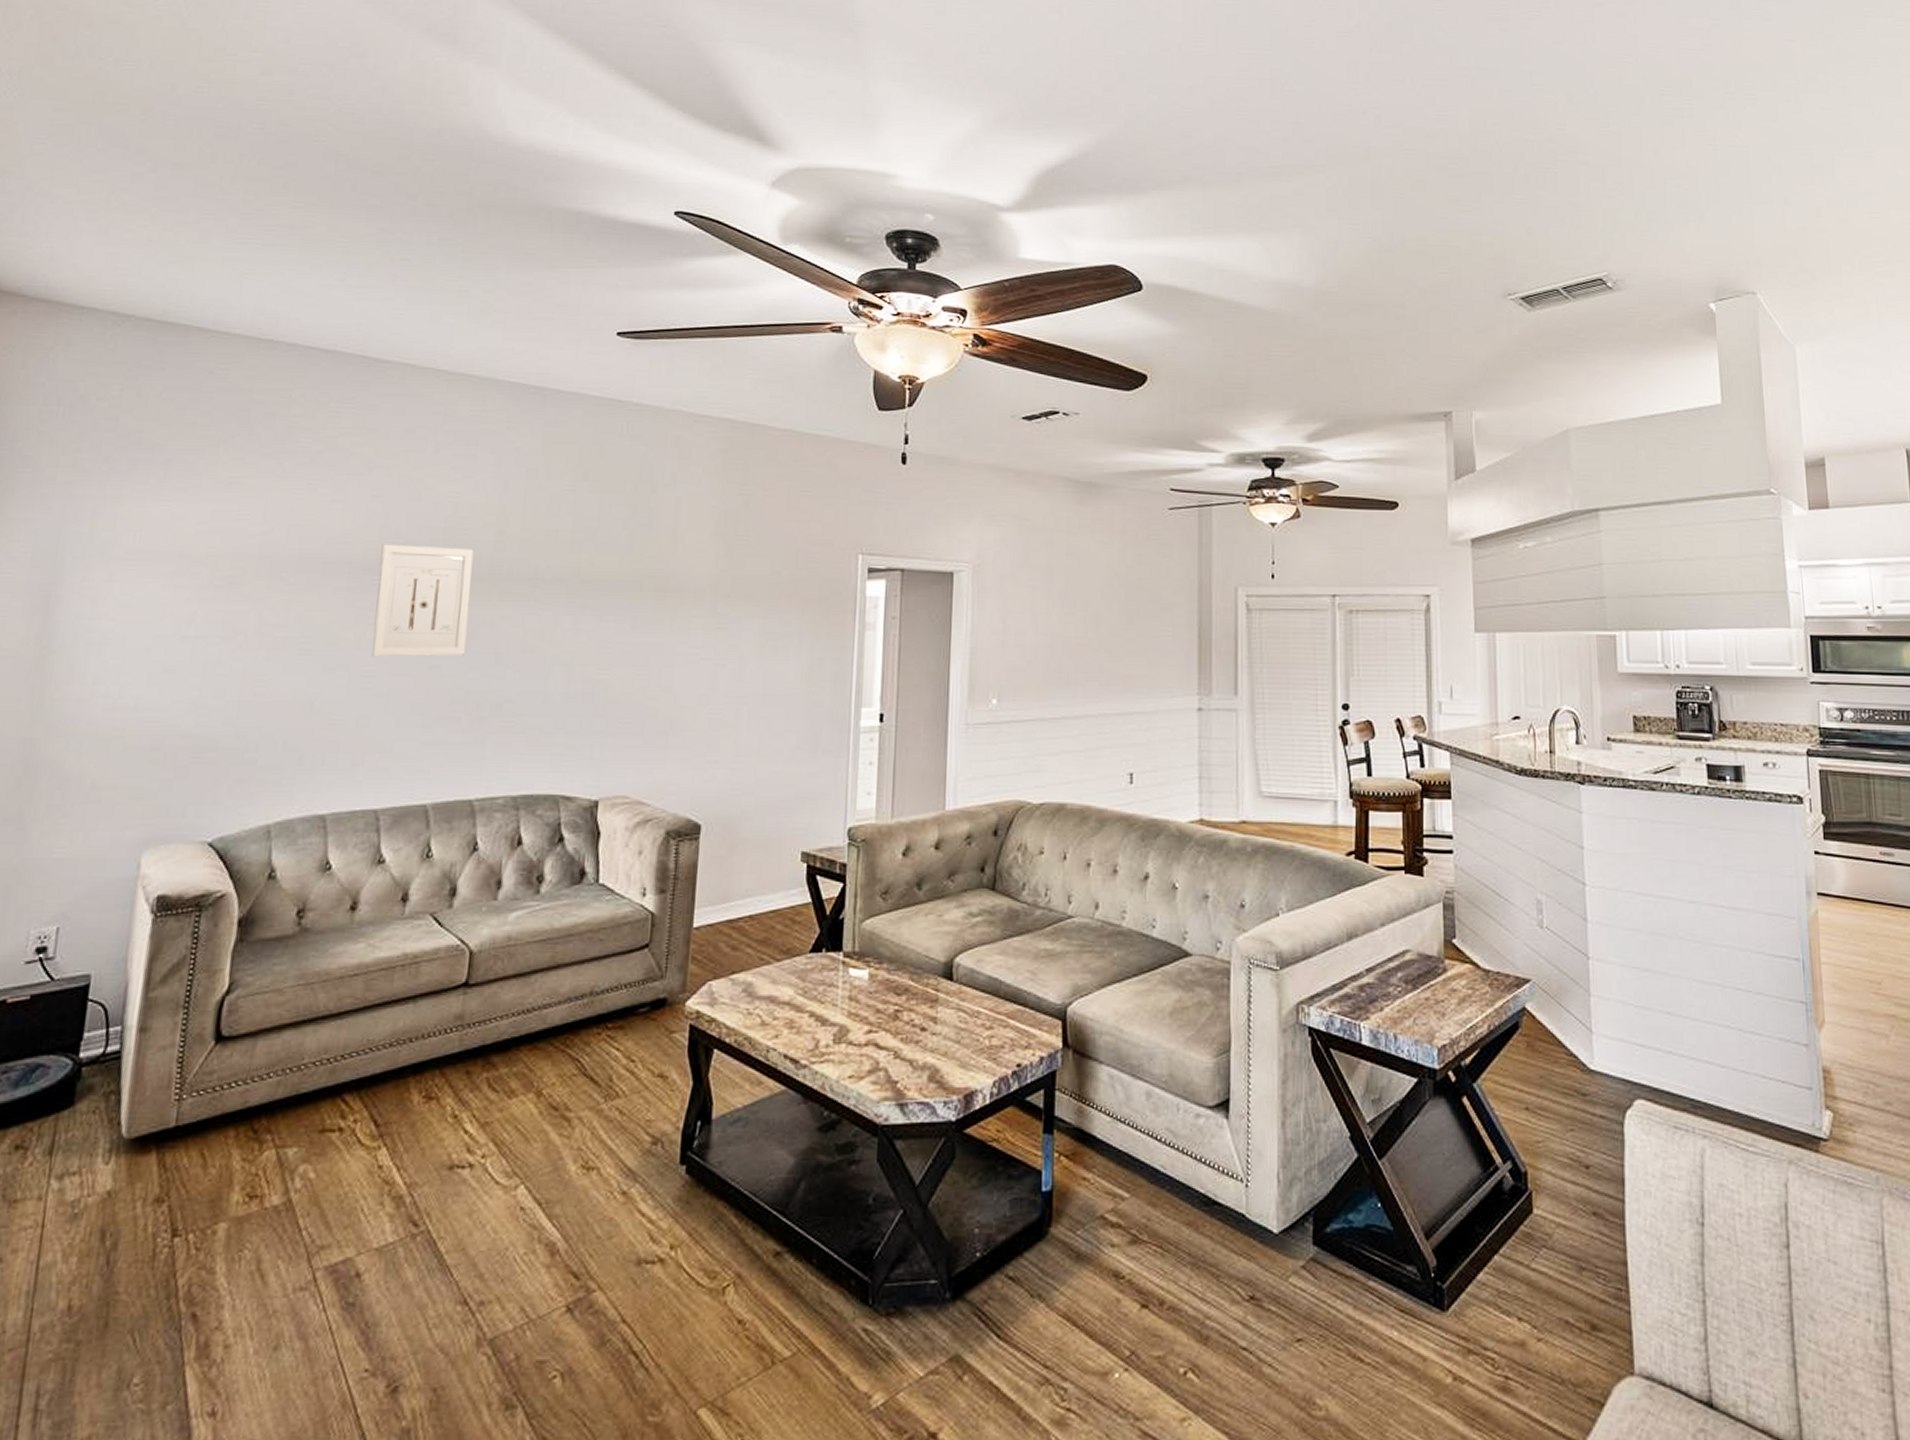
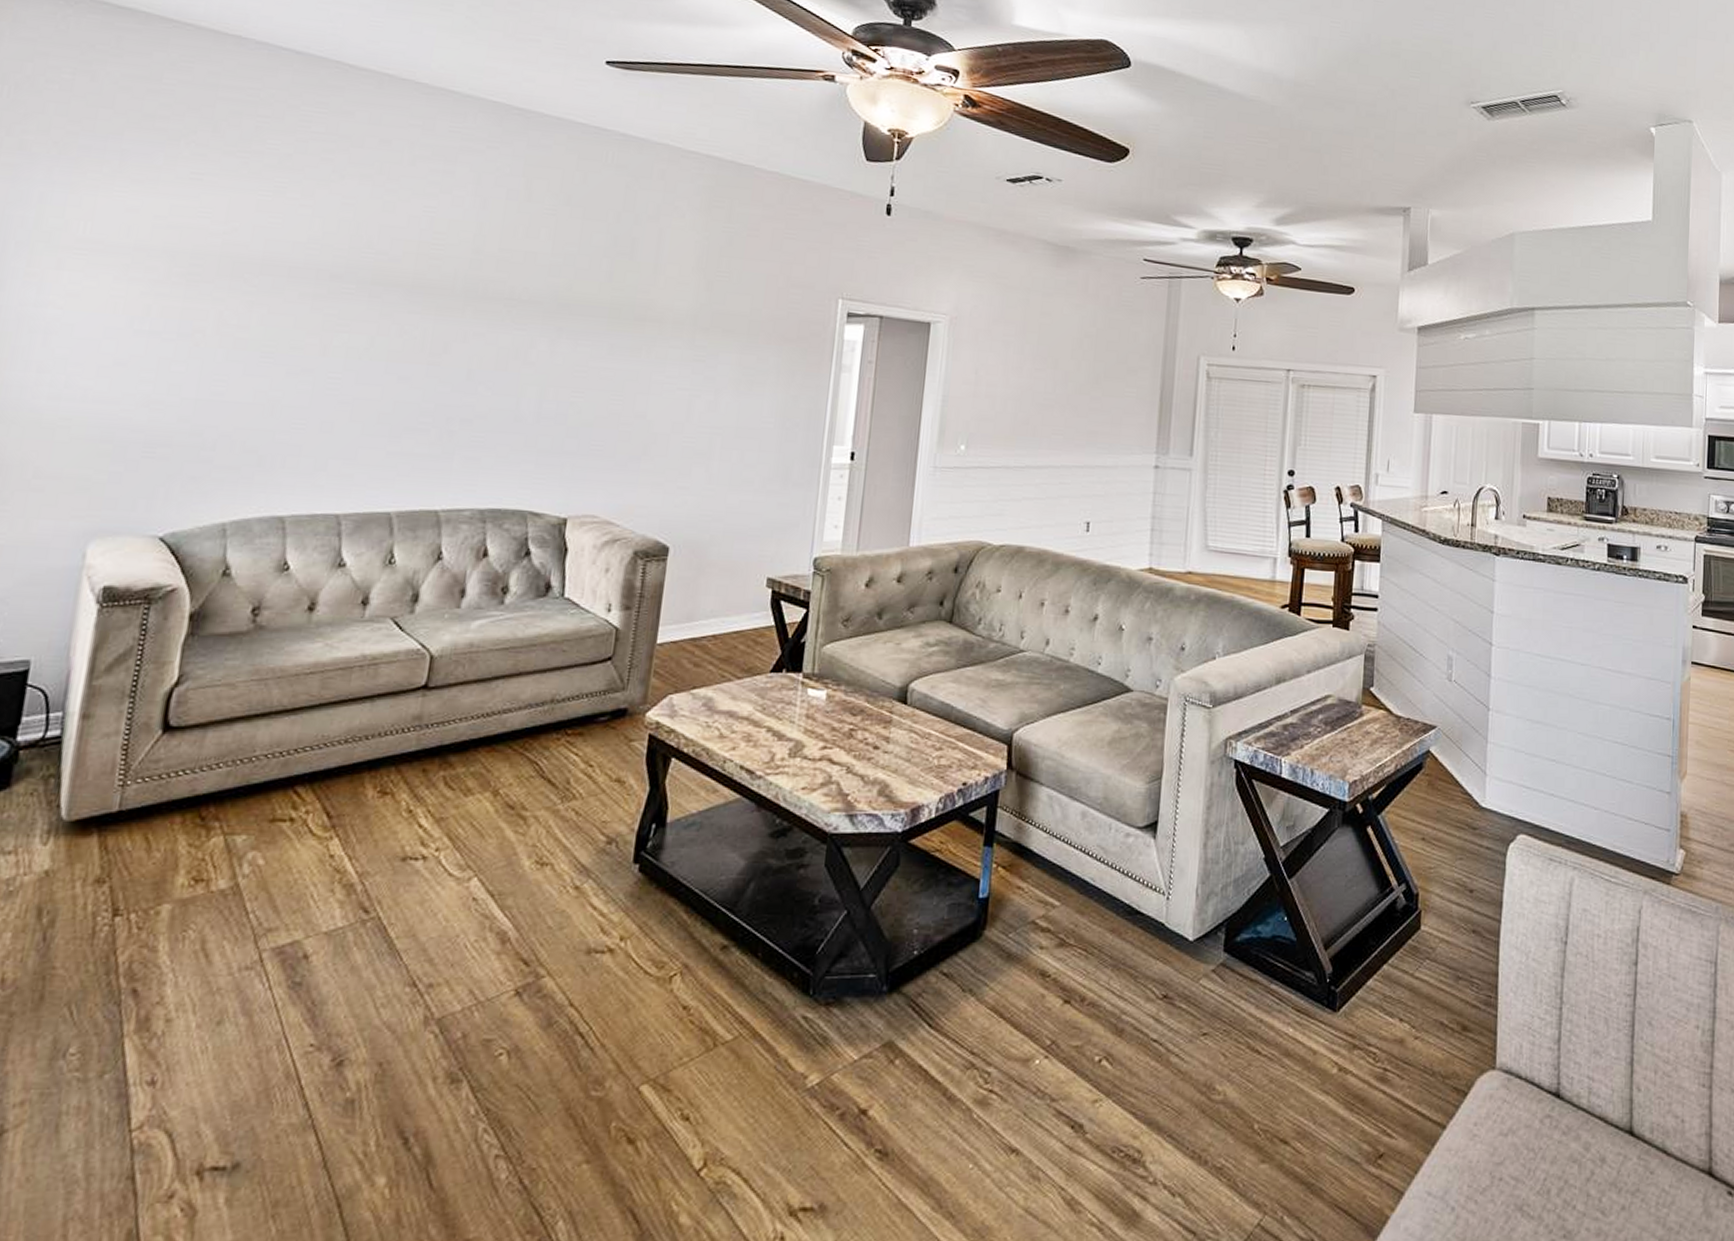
wall art: present [372,544,474,657] -> none [338,253,449,370]

